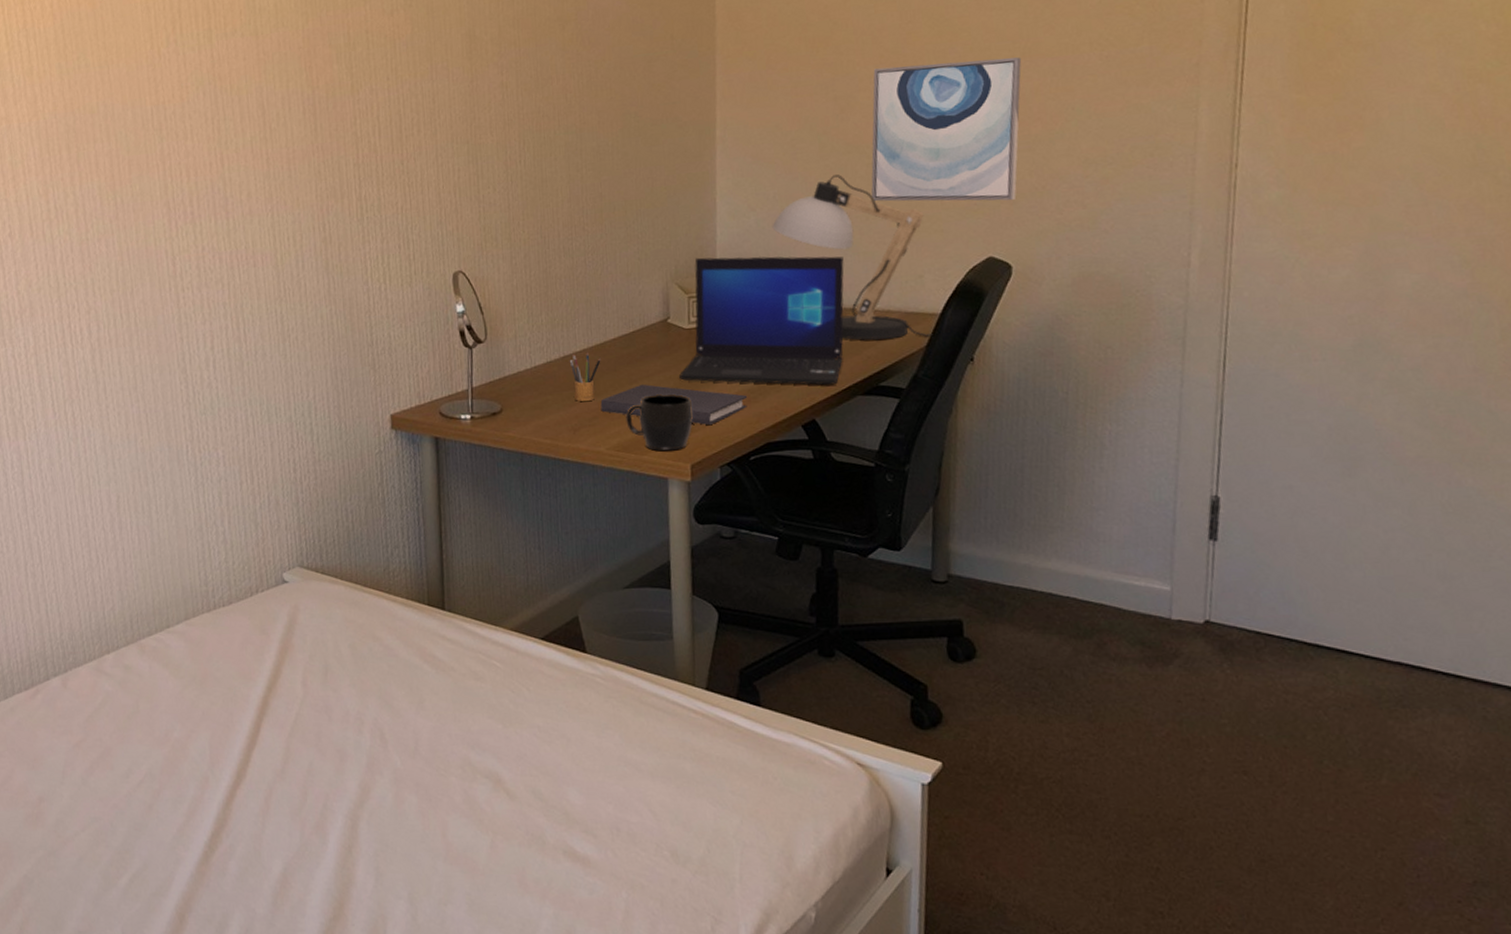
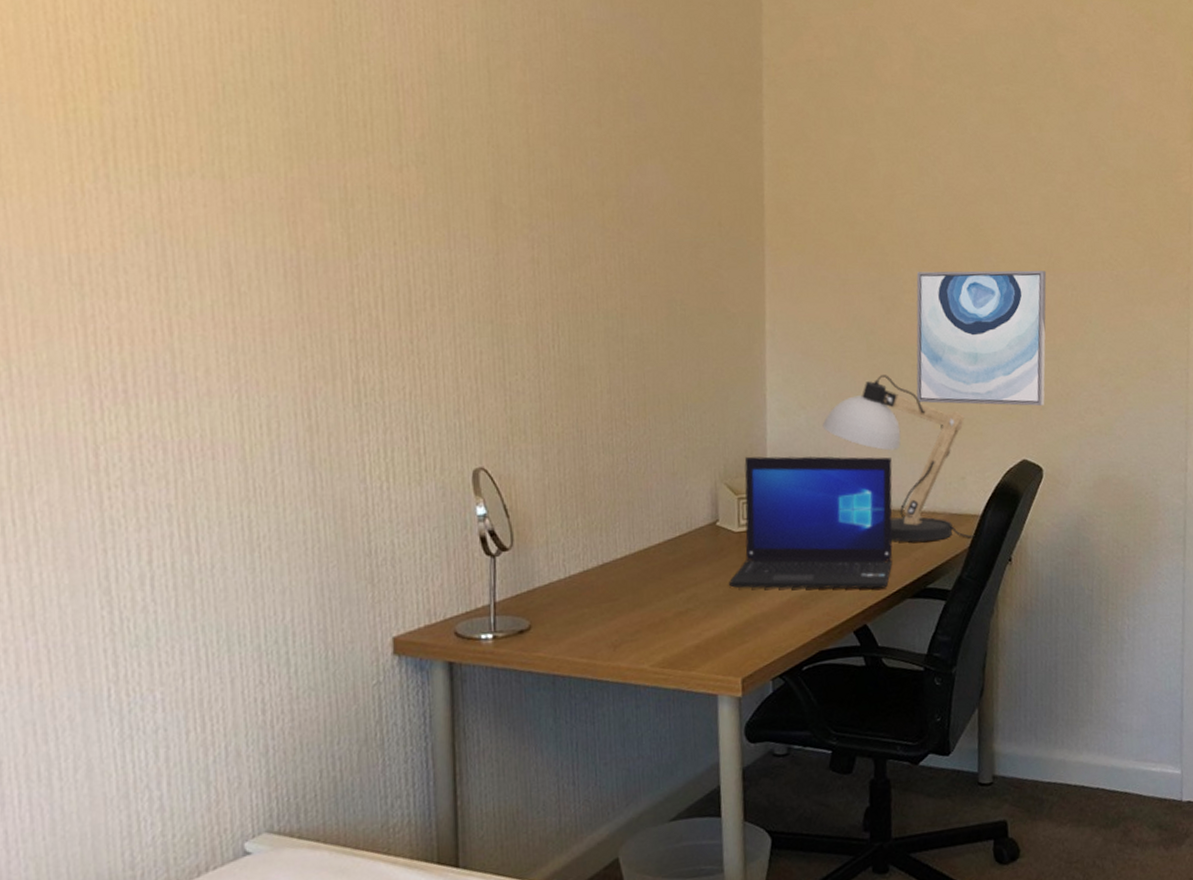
pencil box: present [569,352,601,402] -> none [609,559,645,615]
diary: present [600,384,748,425] -> none [643,592,800,635]
mug: present [625,394,693,451] -> none [671,602,744,665]

